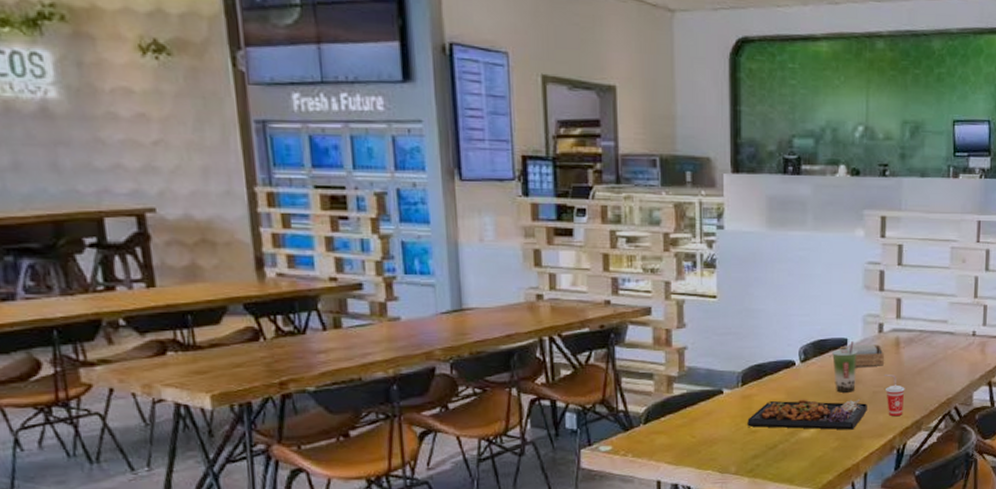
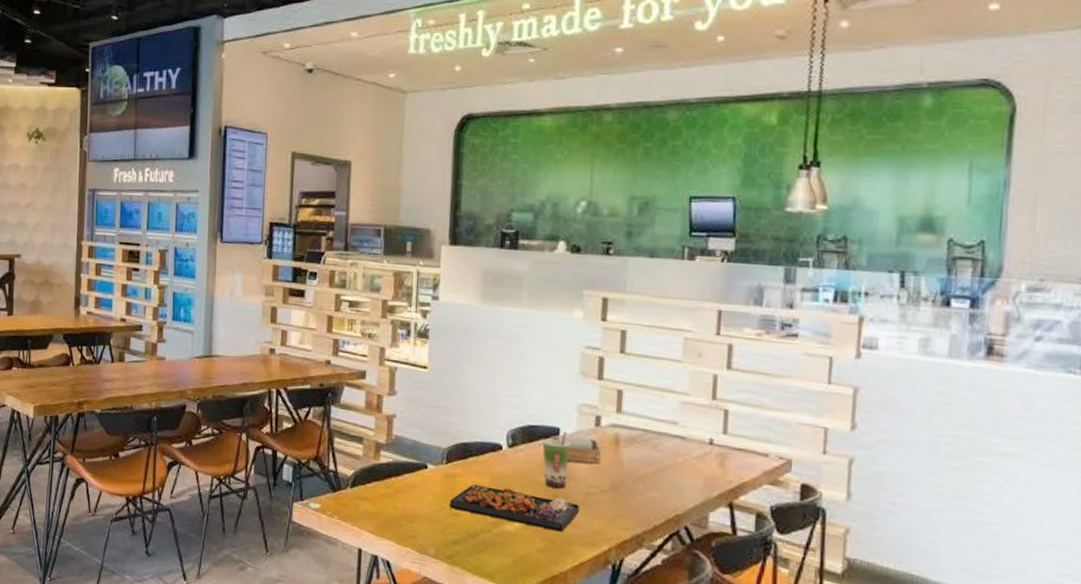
beverage cup: present [883,374,905,417] -> none [599,474,624,526]

